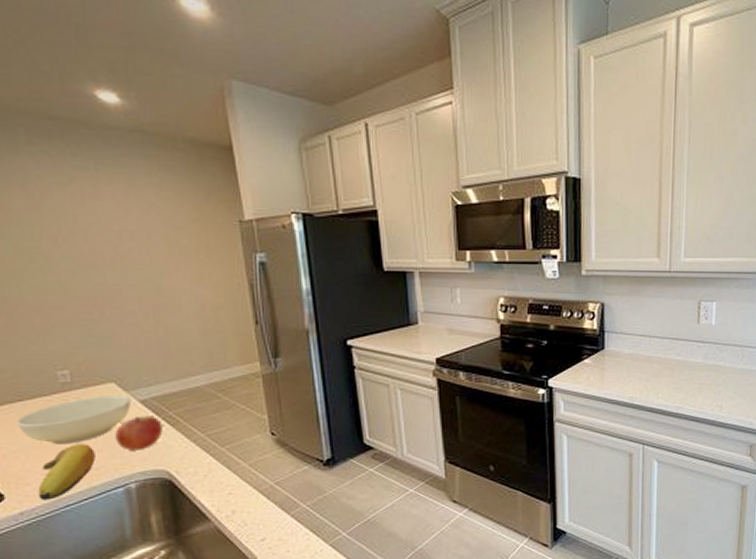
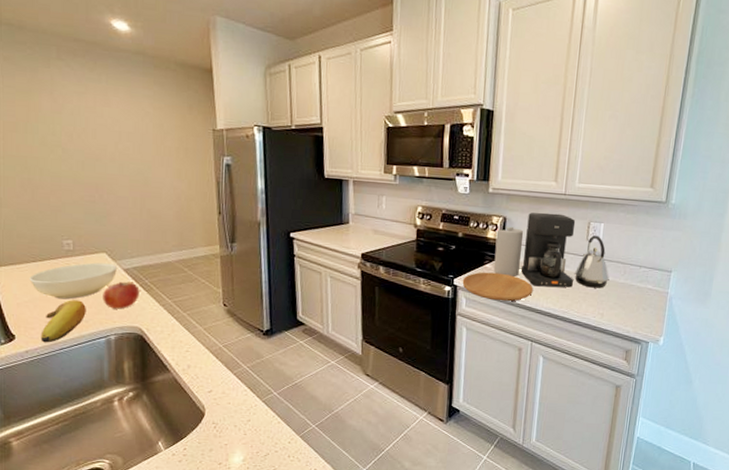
cutting board: none [558,368,641,401] -> present [462,272,533,302]
paper towel holder: none [593,313,624,372] -> present [493,226,523,277]
coffee maker: none [626,294,686,381] -> present [521,213,576,288]
kettle: none [686,316,727,377] -> present [574,235,610,288]

